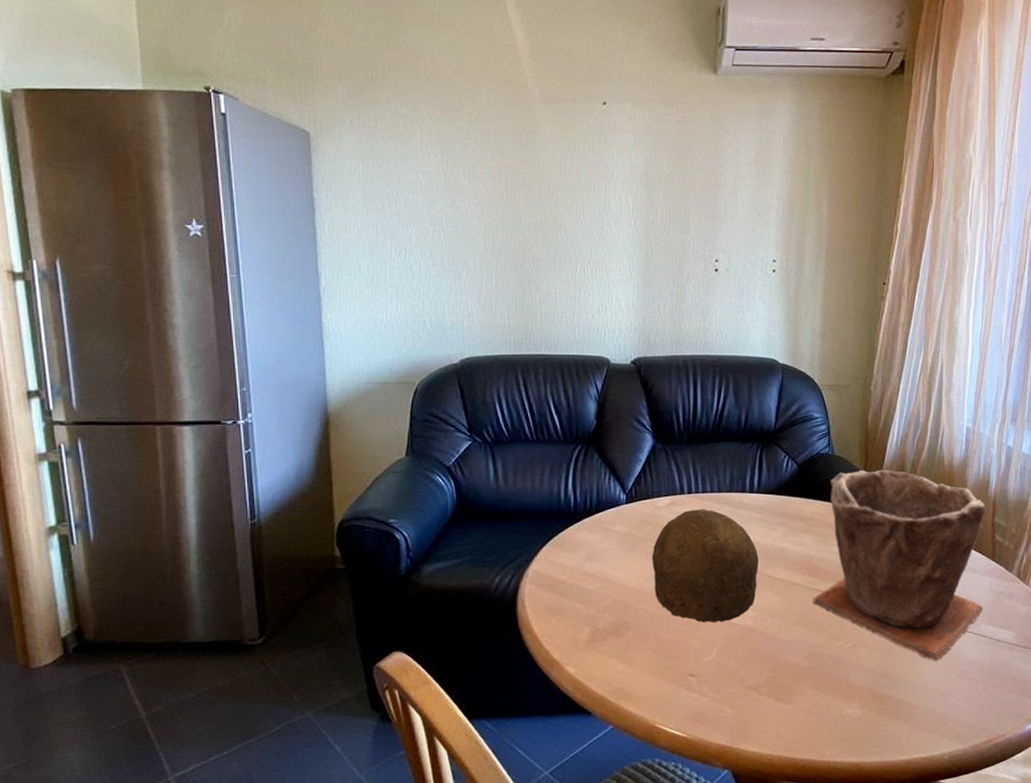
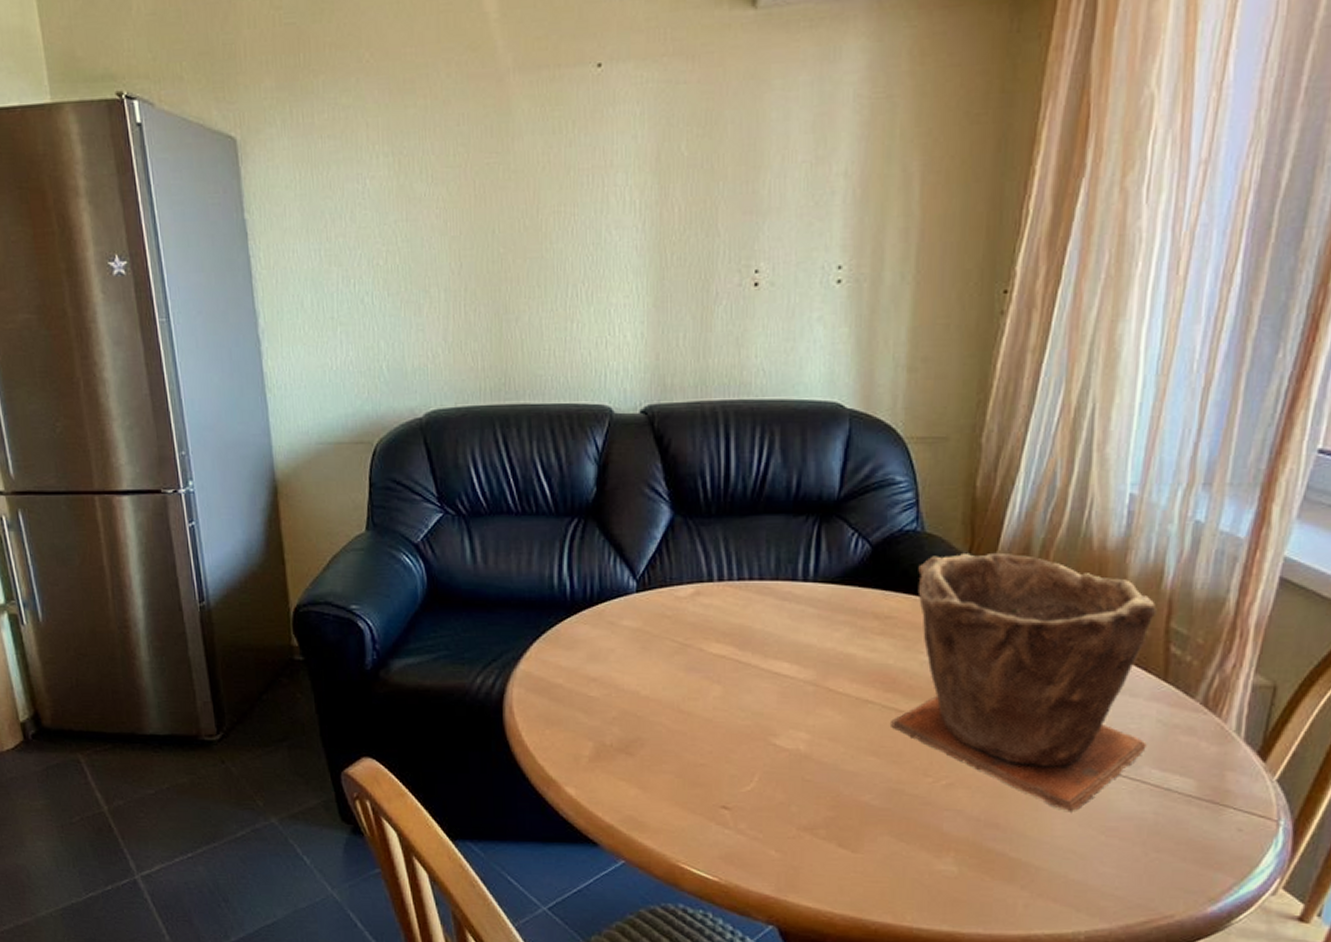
bowl: present [652,509,759,623] -> none [671,601,815,745]

